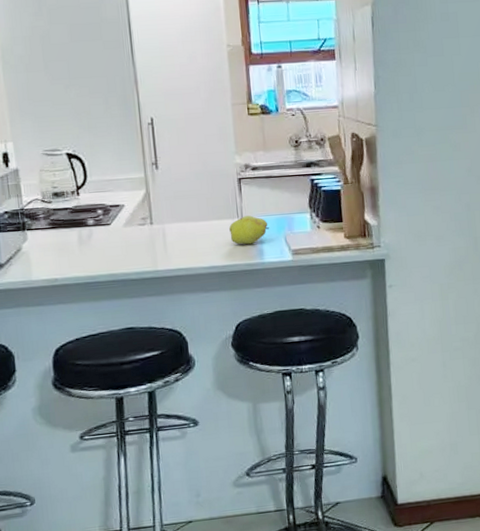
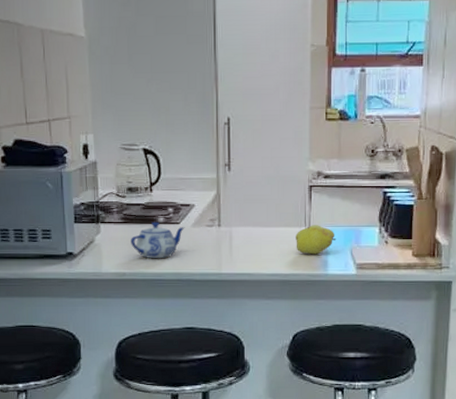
teapot: none [60,224,117,263] -> present [131,222,185,259]

